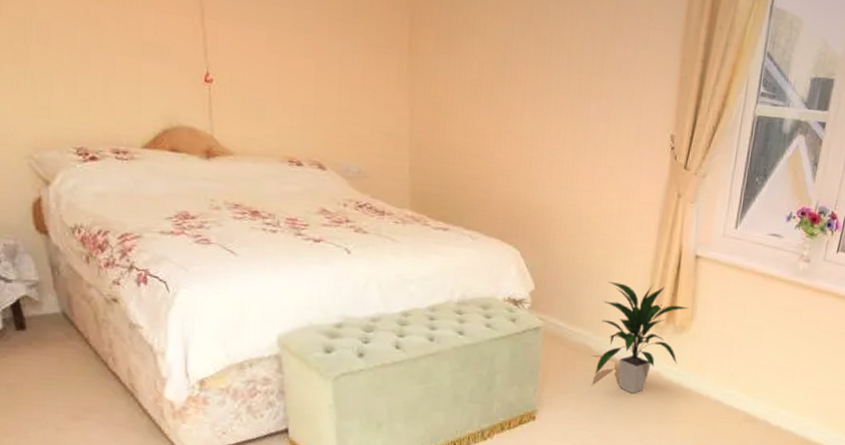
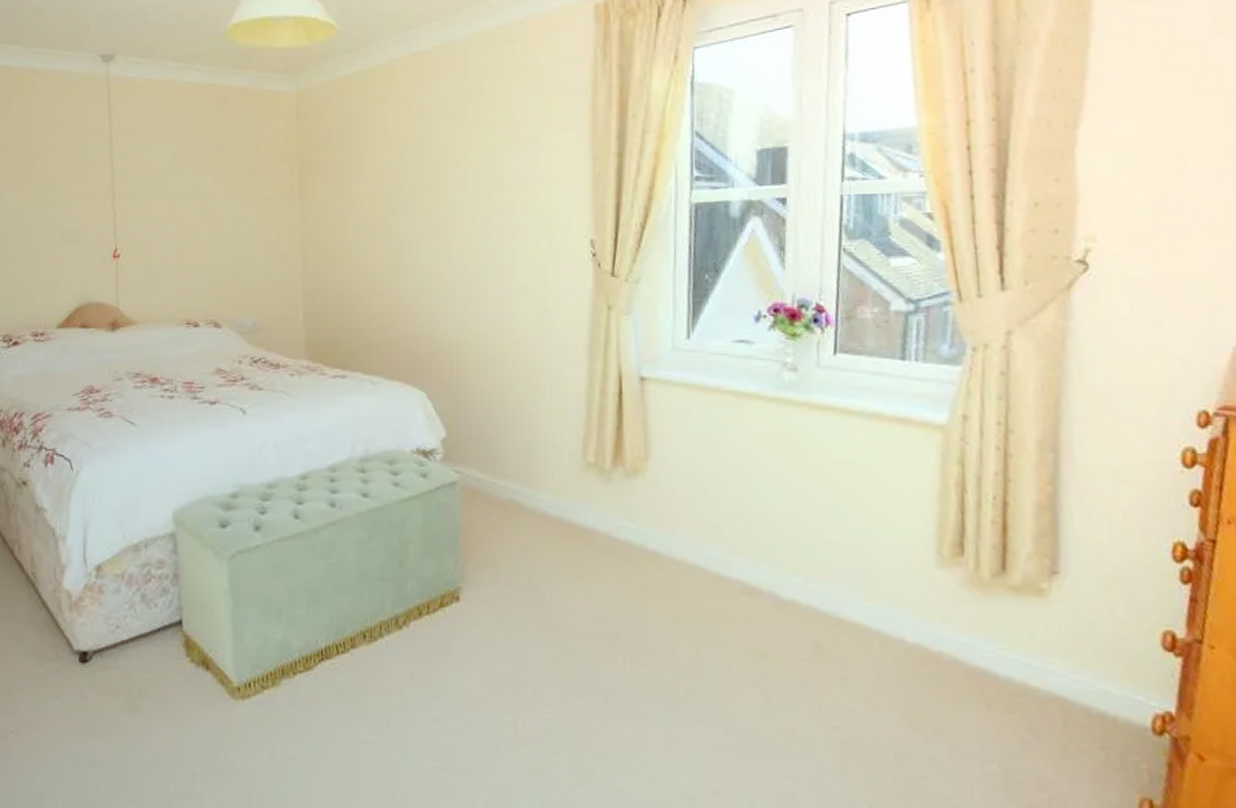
indoor plant: present [595,282,689,394] -> none [529,419,640,562]

